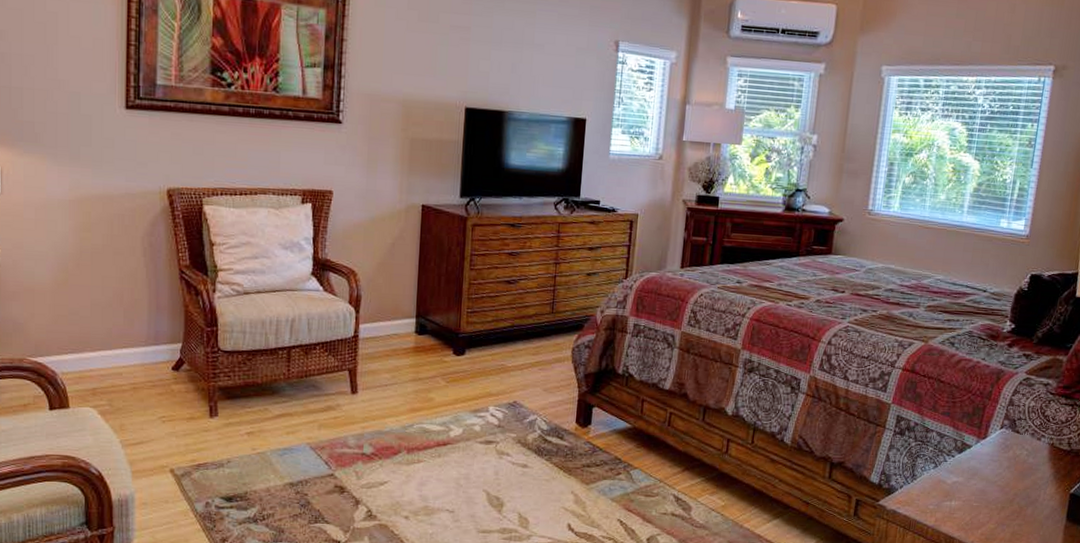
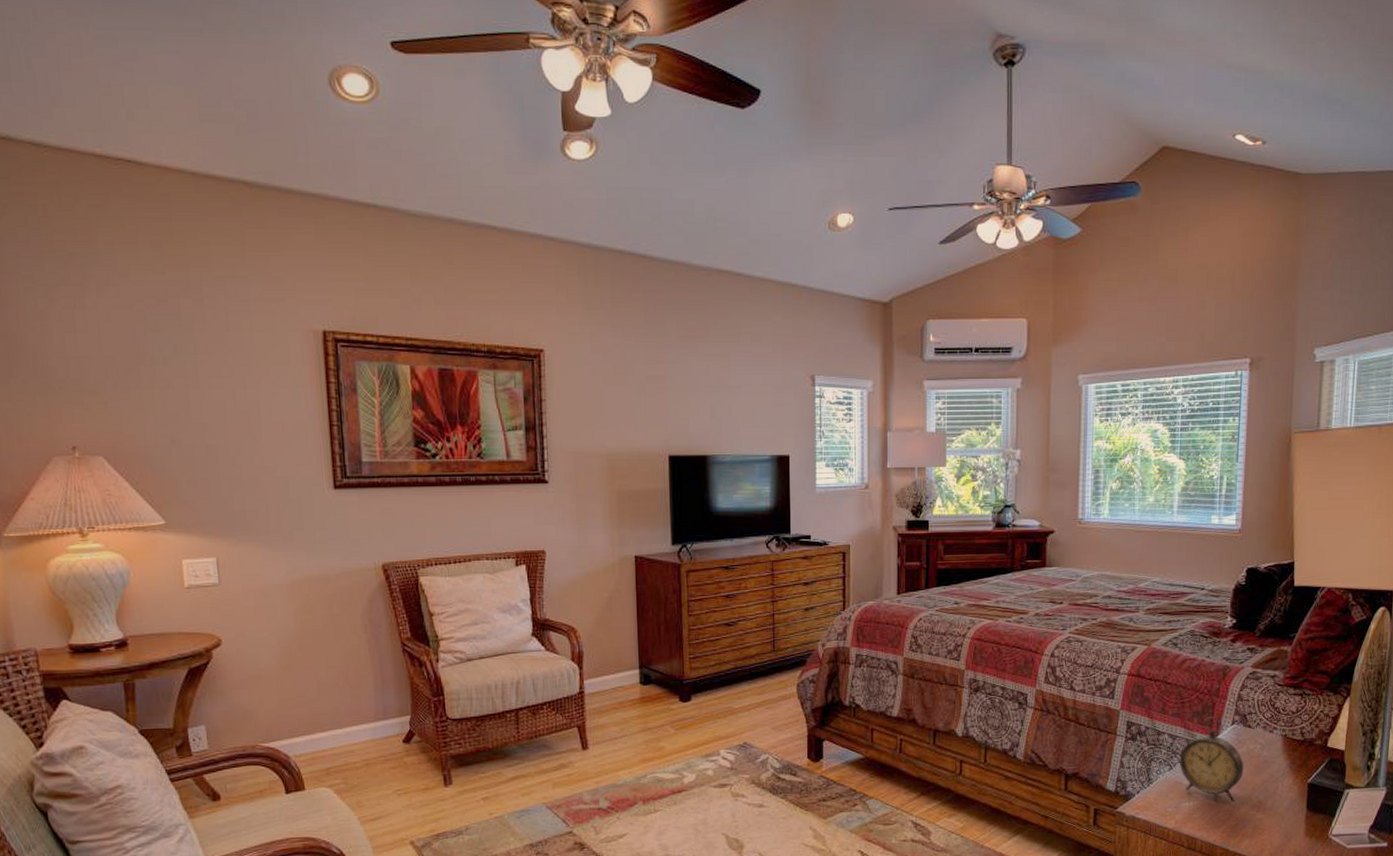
alarm clock: none [944,419,1009,506] -> present [1179,717,1244,803]

